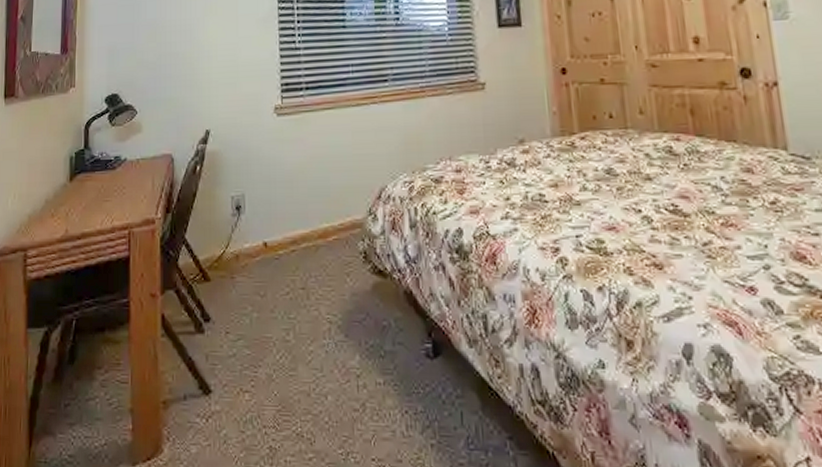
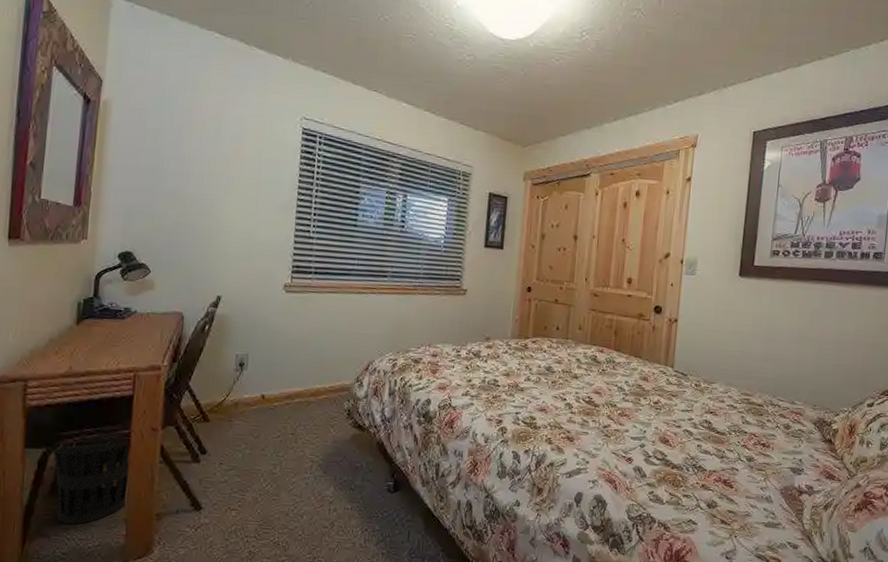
wastebasket: none [53,313,132,419] -> present [52,441,130,525]

